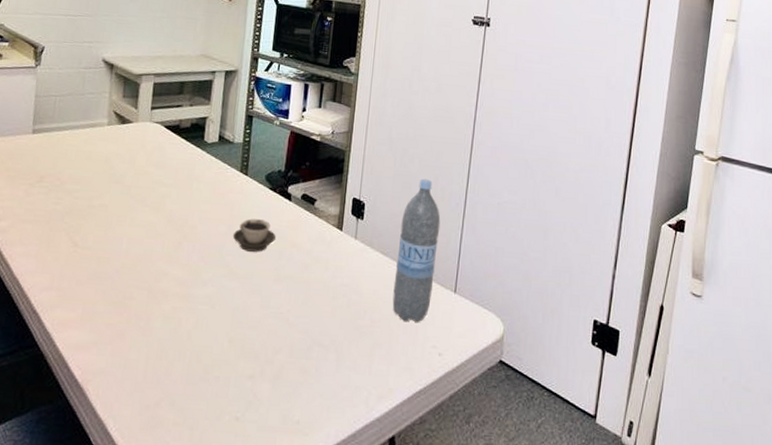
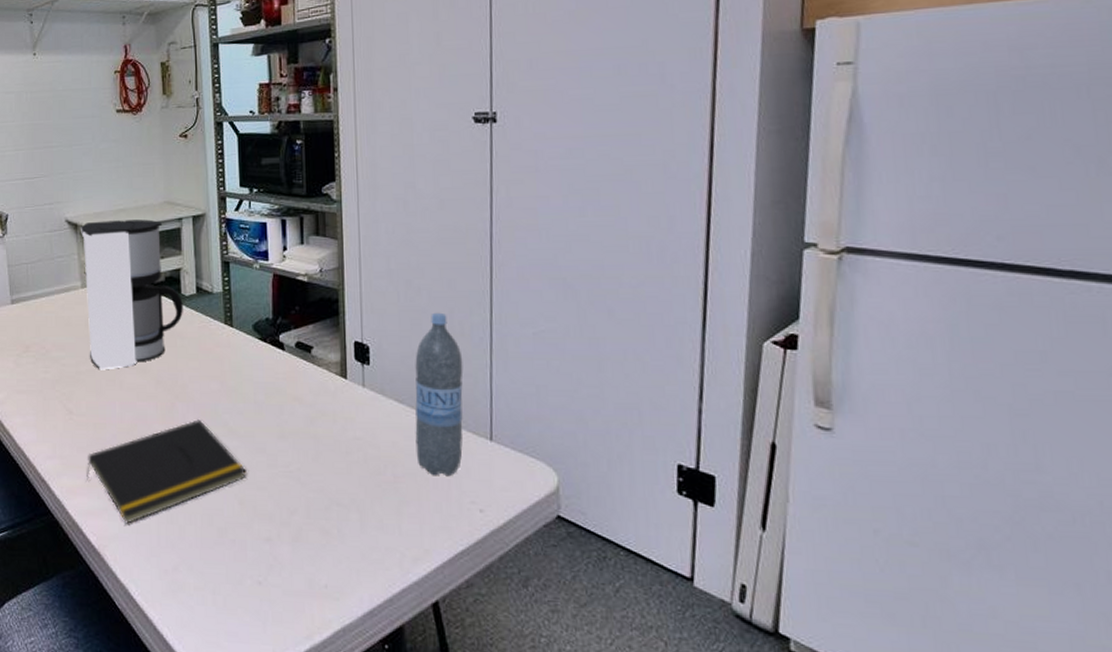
notepad: none [81,259,240,359] -> present [87,419,246,524]
coffee maker: none [105,64,205,206] -> present [81,219,183,370]
cup: present [232,218,276,252] -> none [226,373,273,408]

